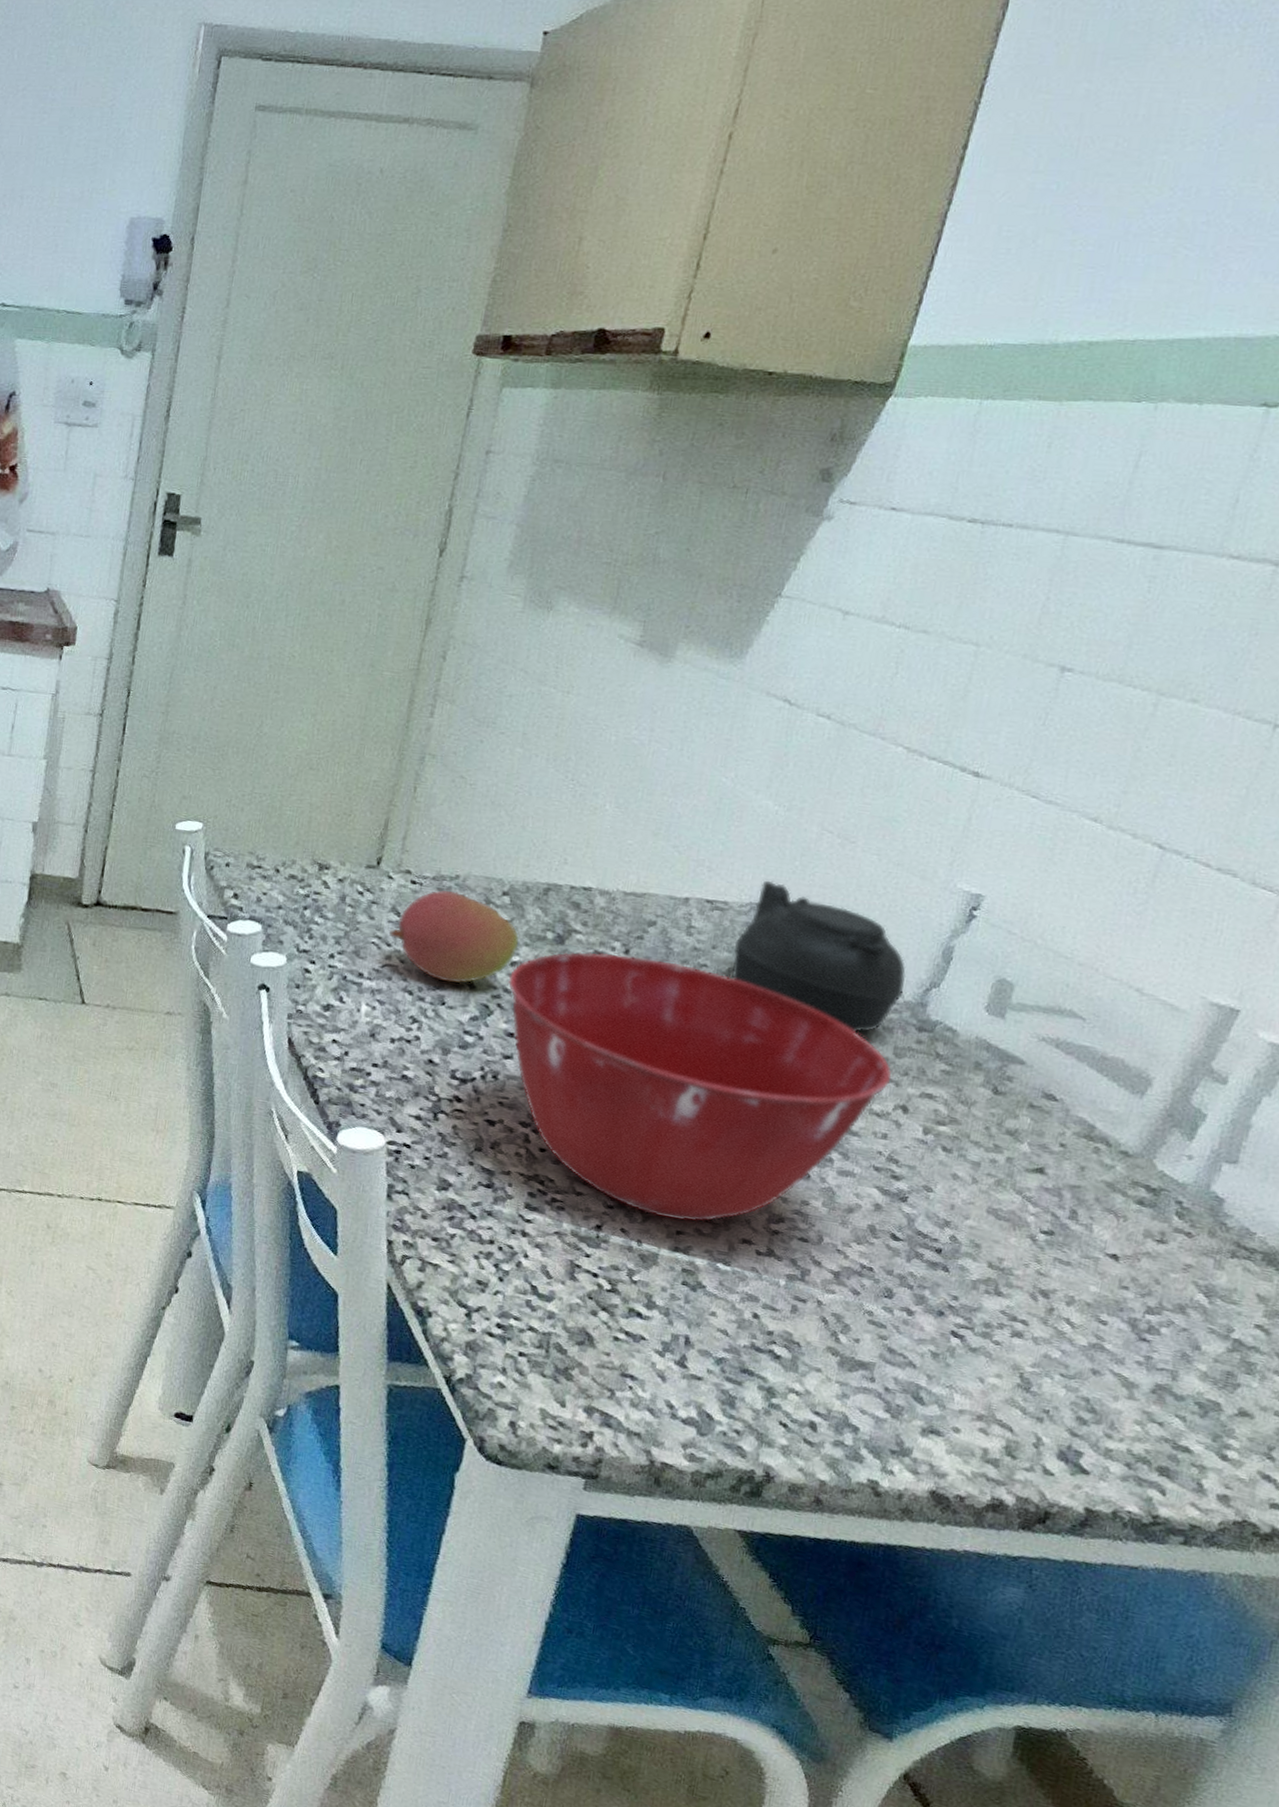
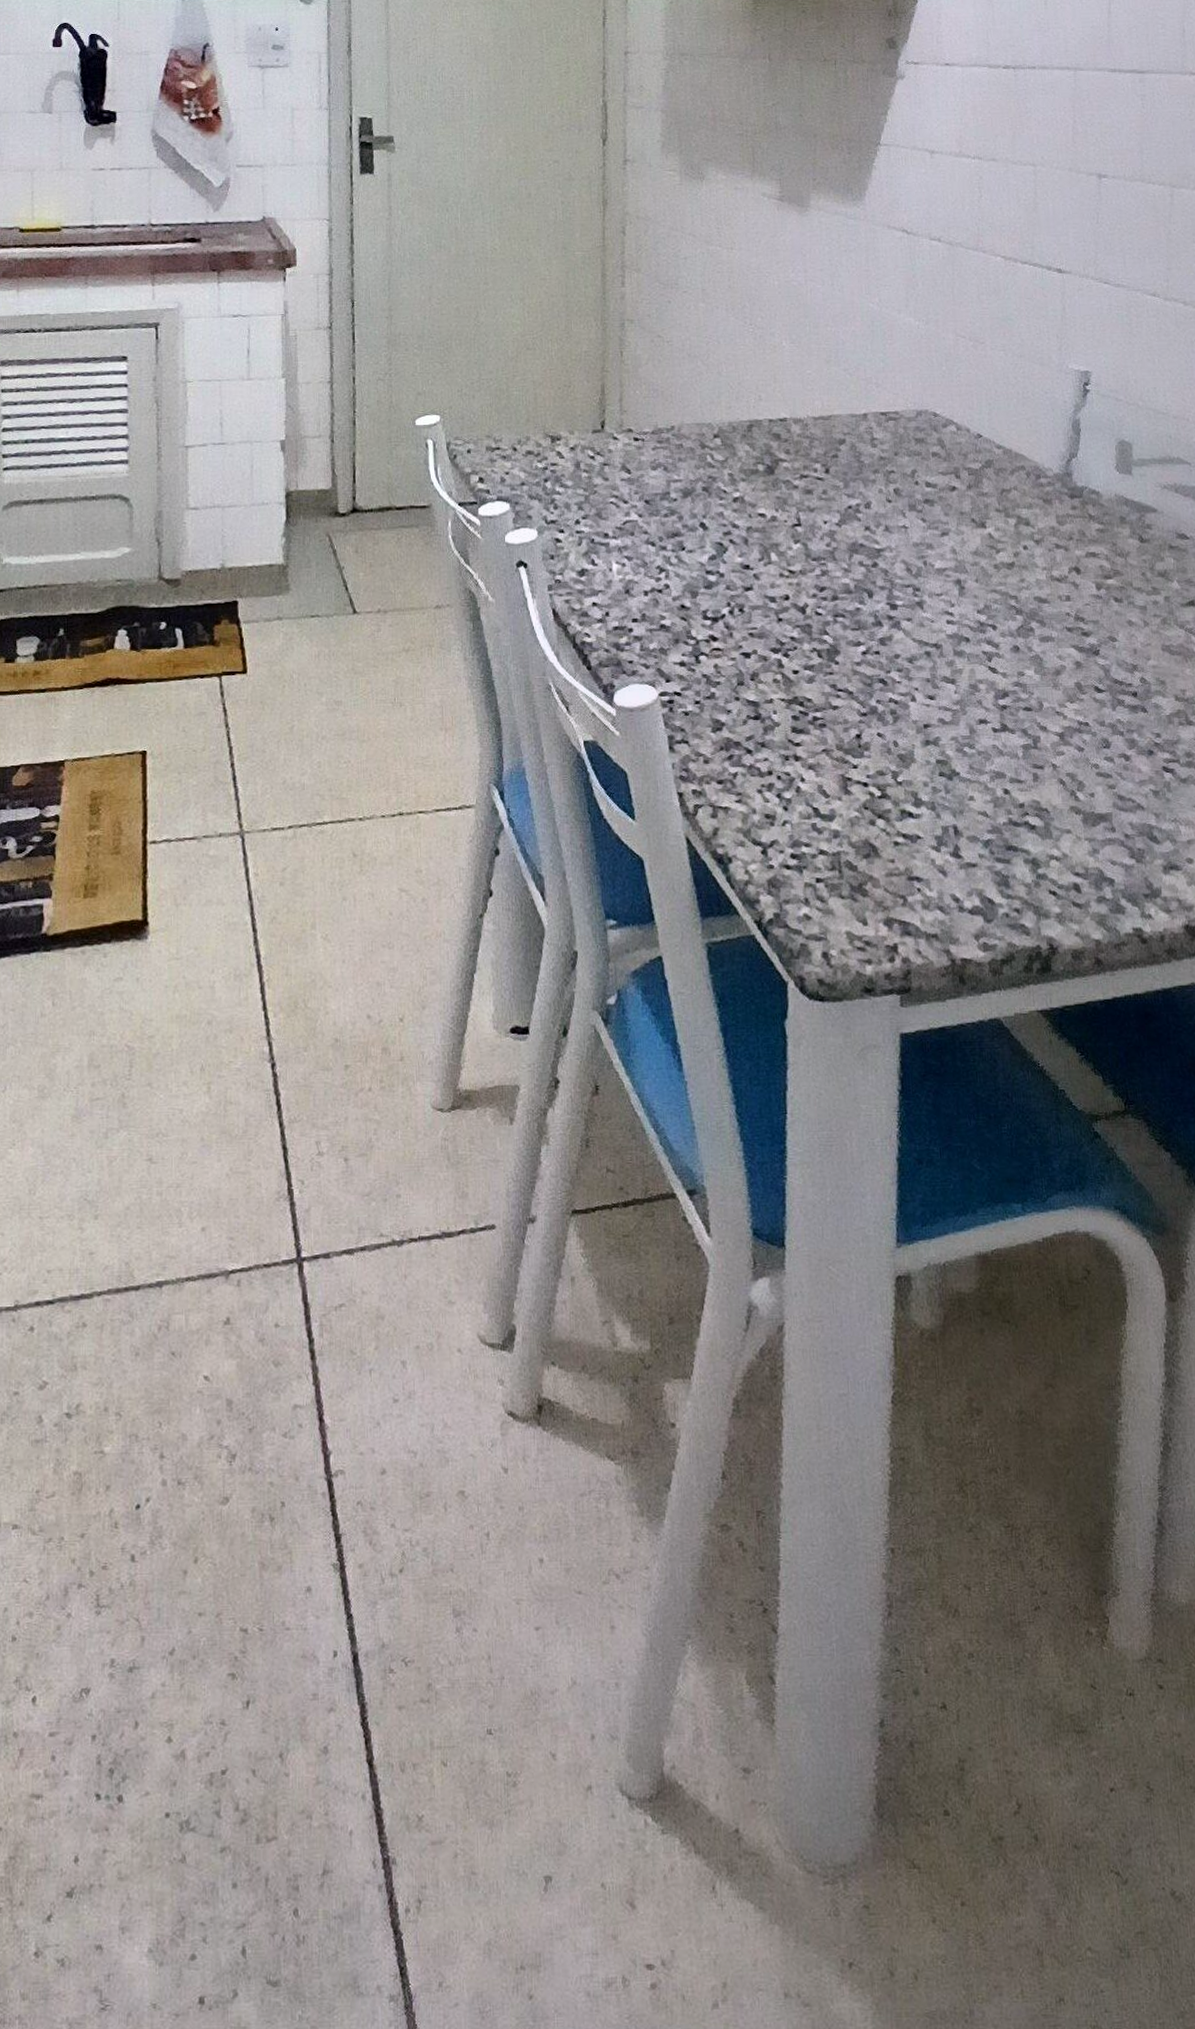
fruit: present [388,890,520,984] -> none [623,441,737,528]
mixing bowl: present [507,952,893,1222] -> none [734,473,1061,714]
teapot: present [730,880,907,1034] -> none [907,387,1052,510]

